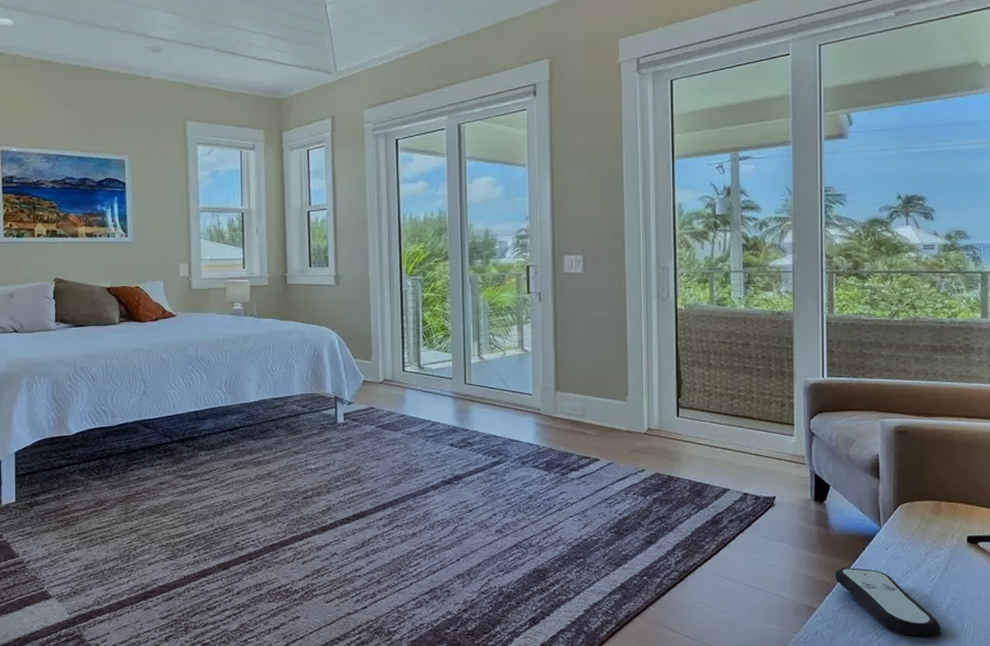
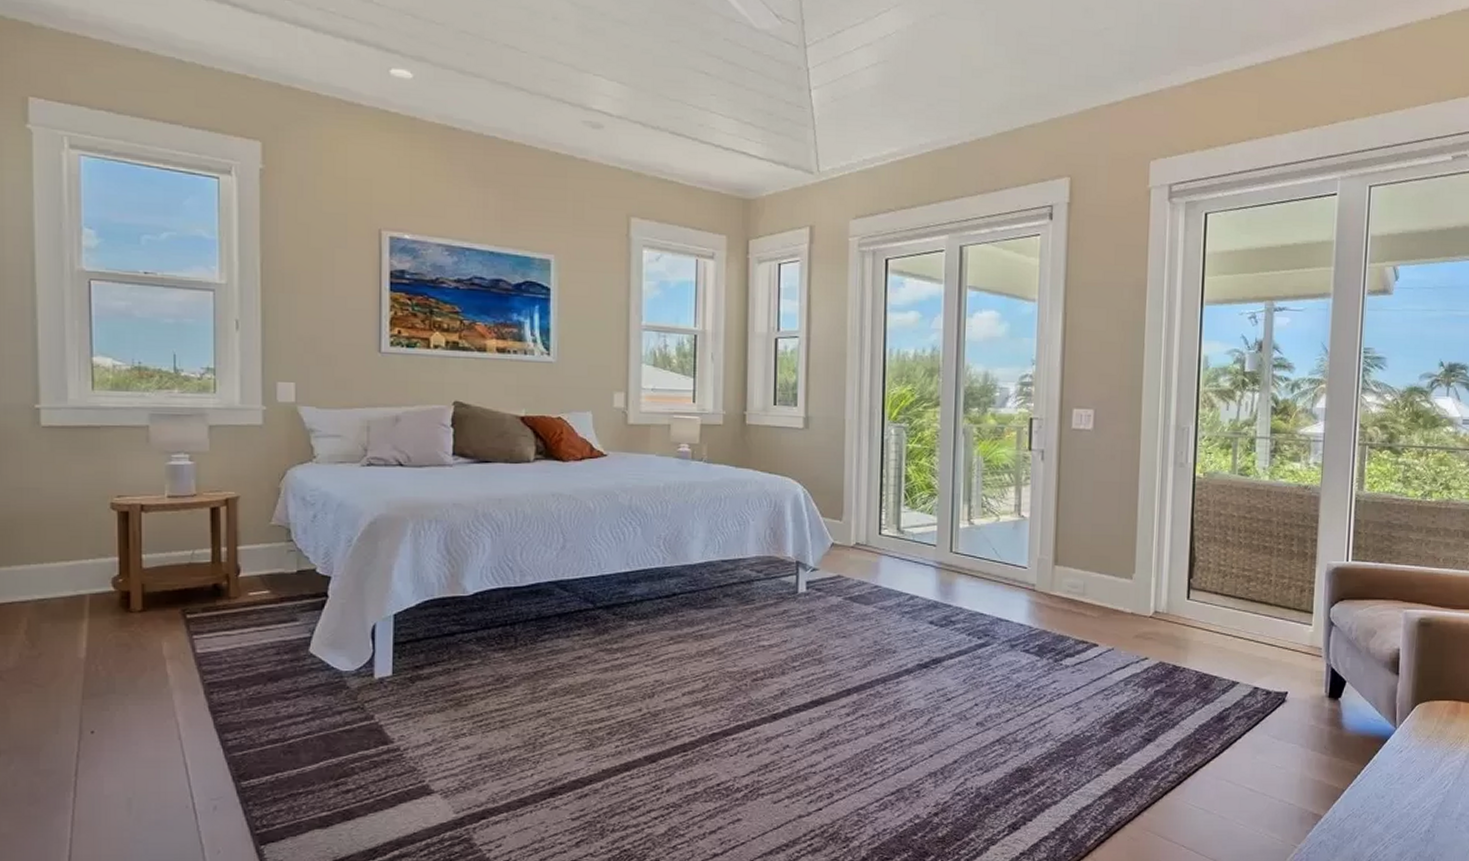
remote control: present [835,567,941,637] -> none [1344,772,1450,848]

